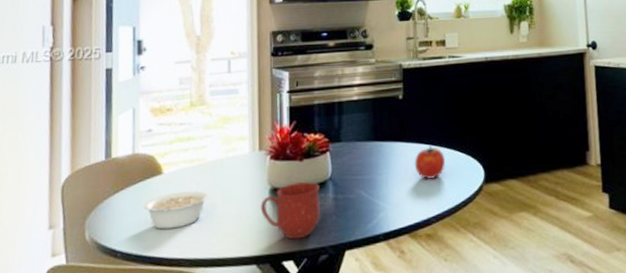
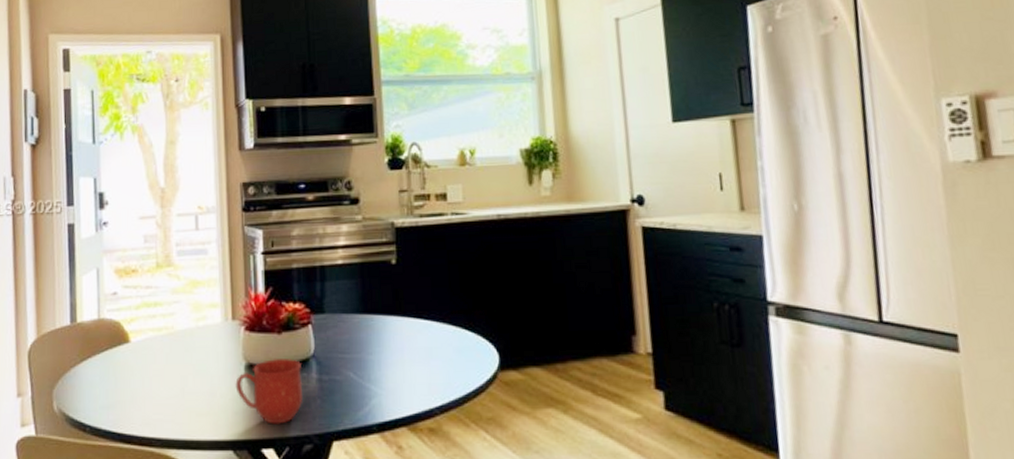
legume: present [143,190,210,230] -> none [111,363,181,404]
fruit: present [414,146,445,180] -> none [412,321,450,363]

